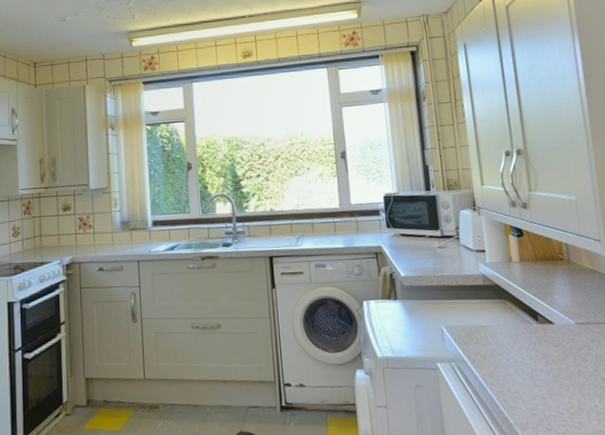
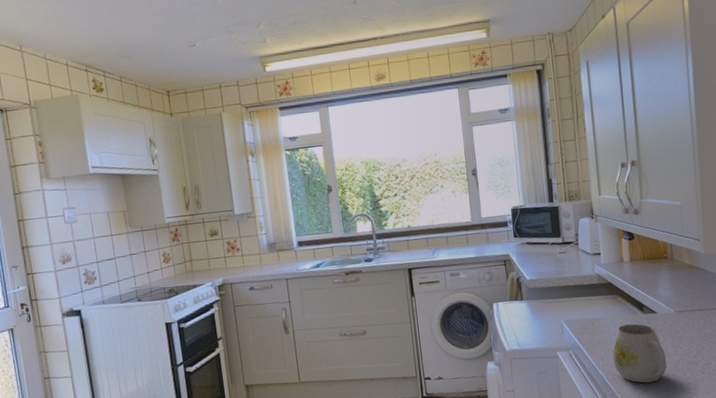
mug: none [503,335,570,409] -> present [612,323,667,383]

